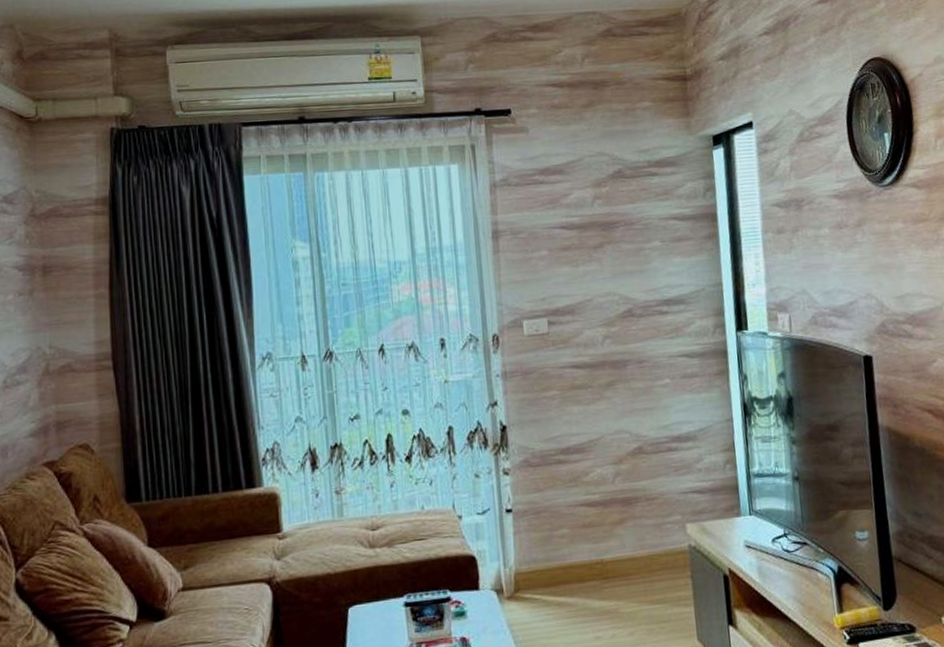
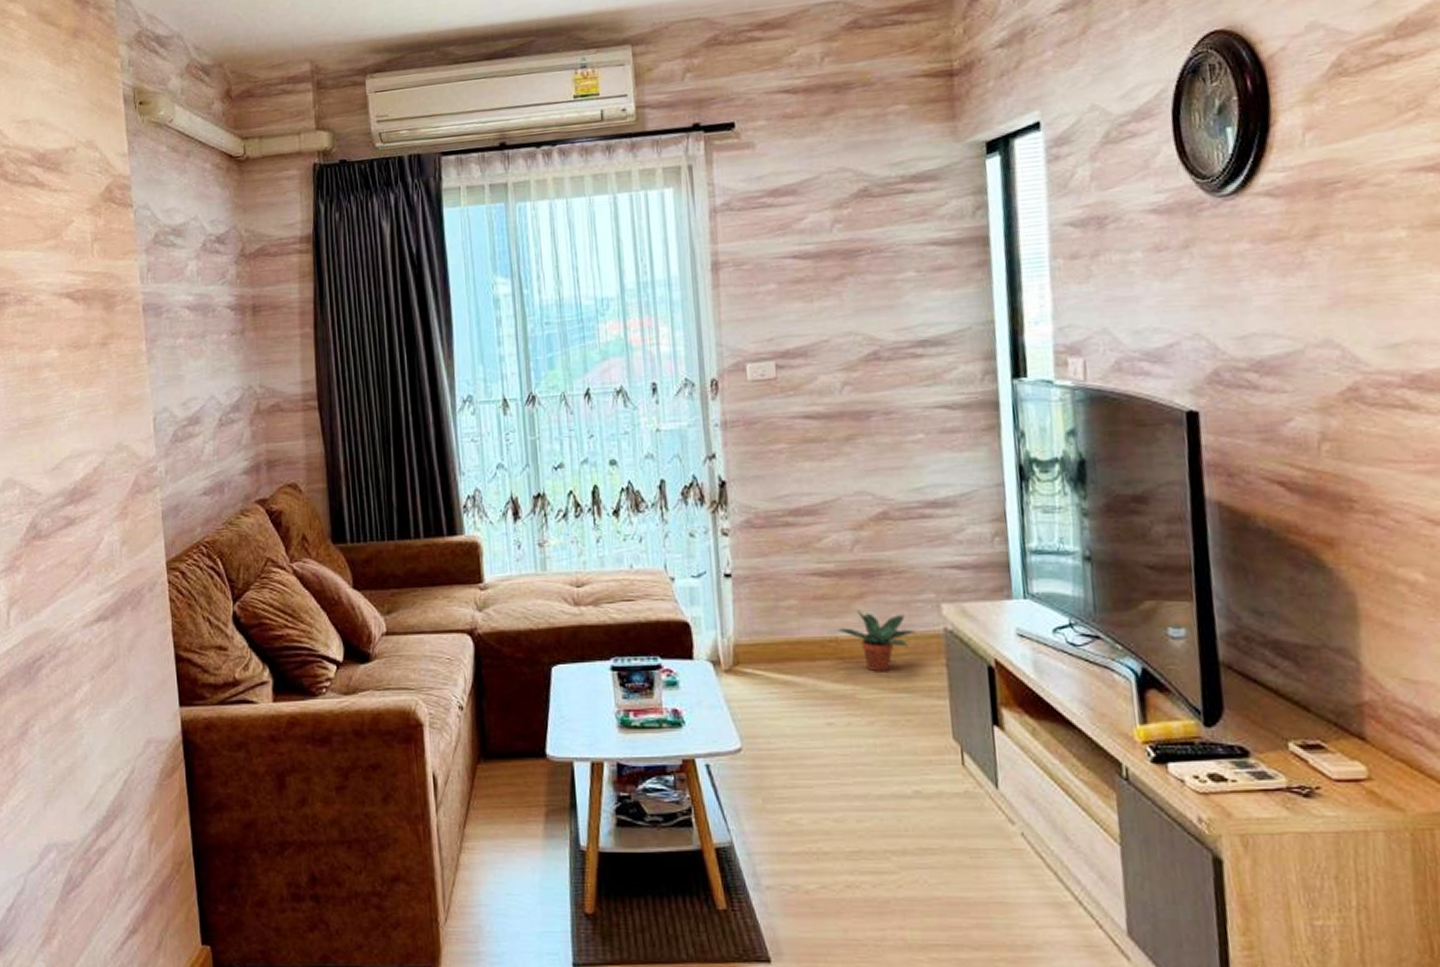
potted plant: none [603,534,667,588] -> present [838,610,917,672]

